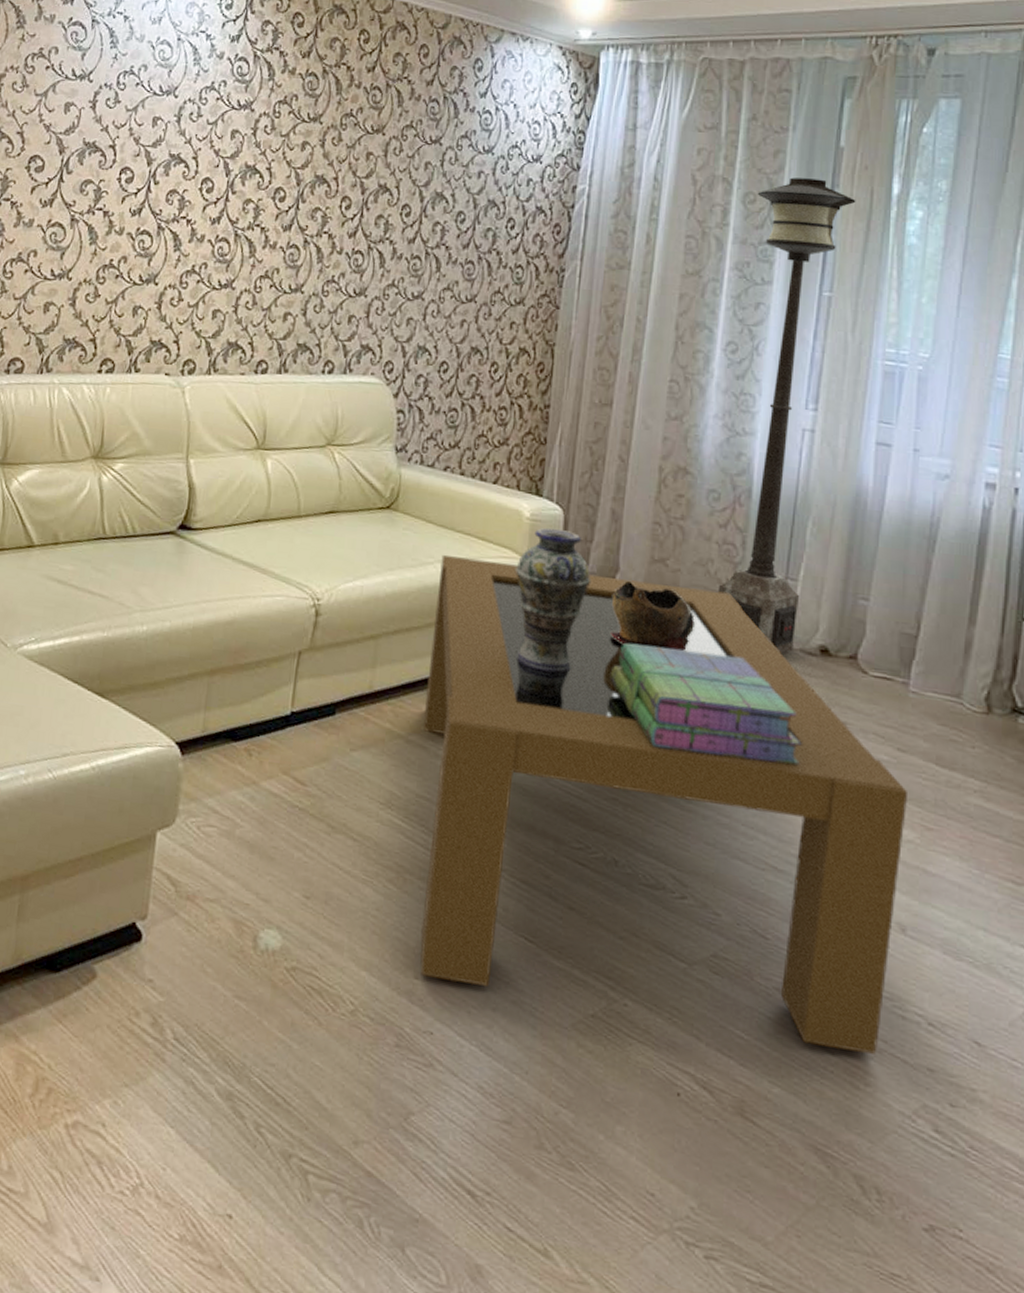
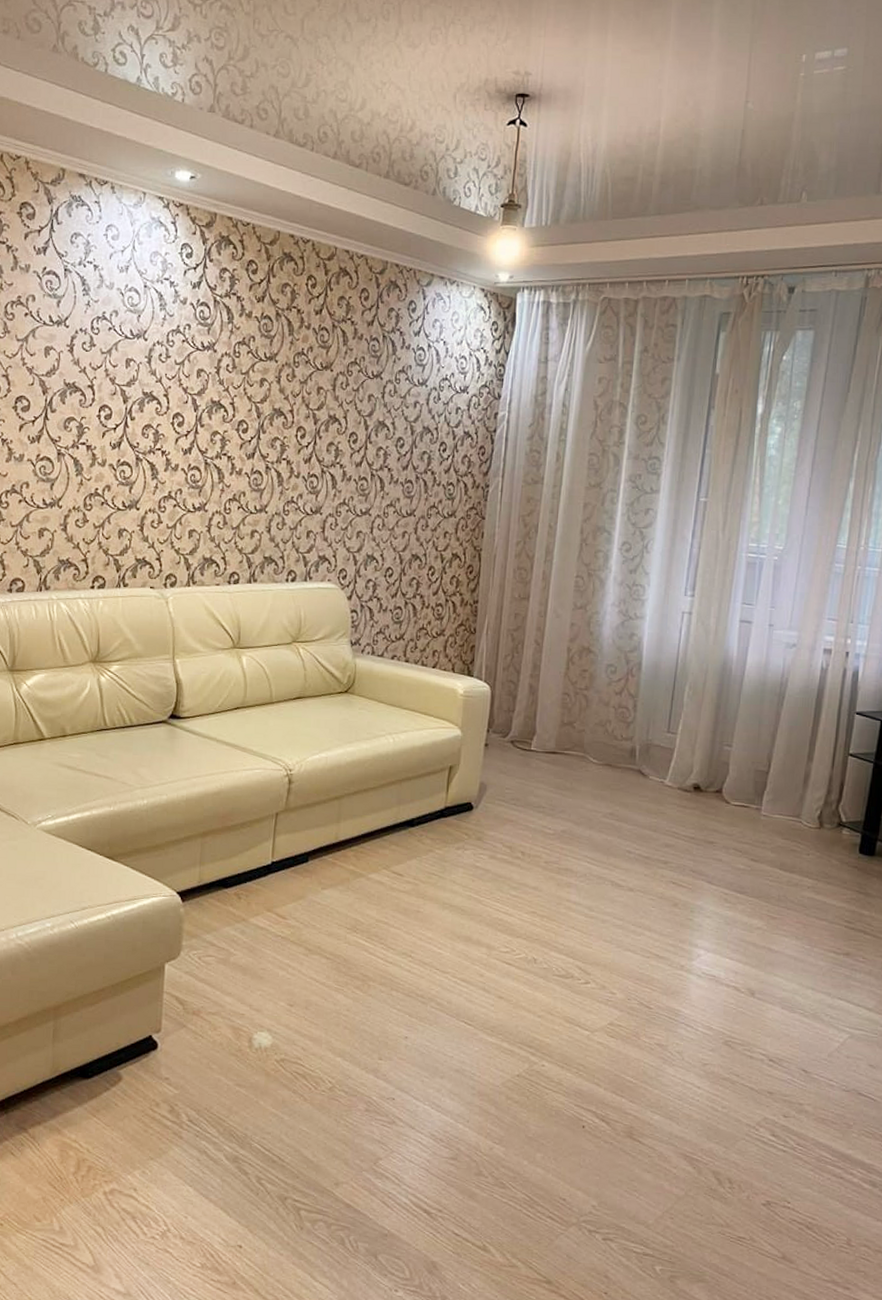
coffee table: present [420,555,909,1054] -> none [381,729,759,1085]
vase: present [515,527,590,674] -> none [452,701,513,818]
decorative bowl: present [611,581,695,652] -> none [529,742,596,795]
stack of books: present [611,644,802,765] -> none [530,791,679,877]
floor lamp: present [717,177,856,654] -> none [614,401,728,792]

